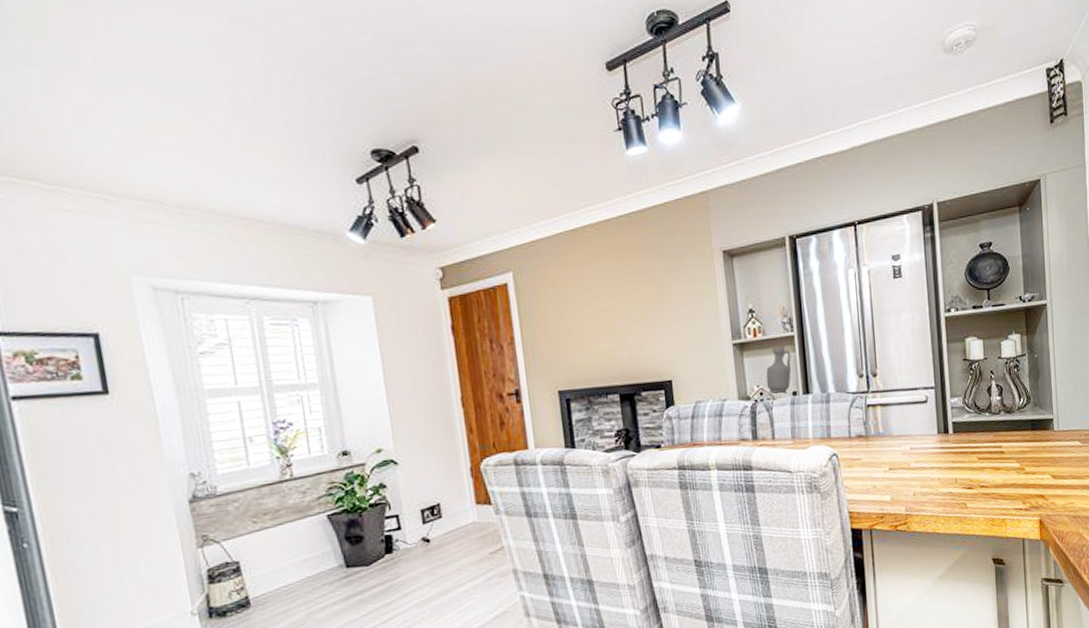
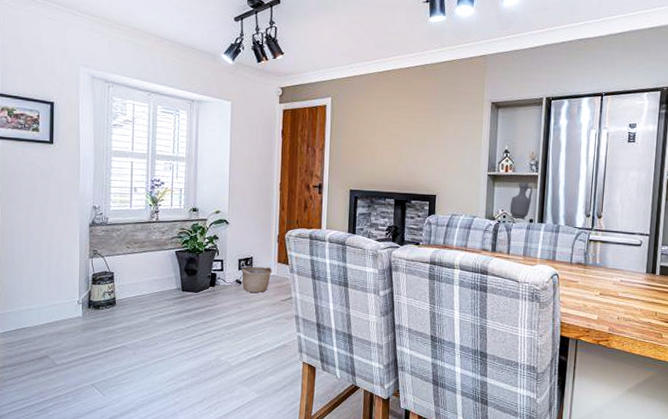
basket: none [427,513,471,551] -> present [242,267,272,293]

